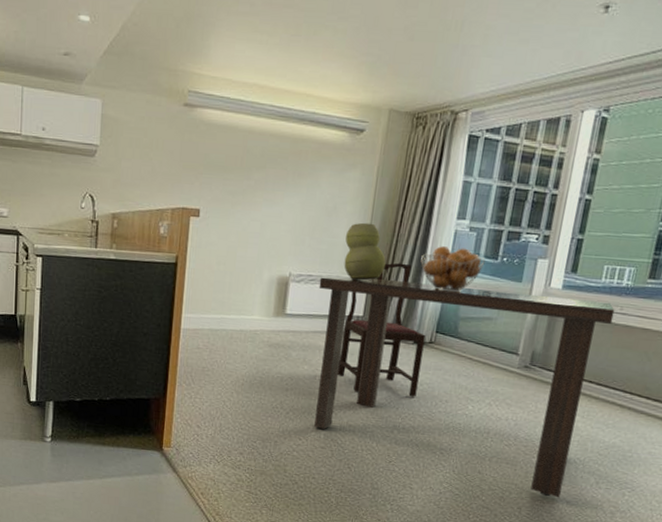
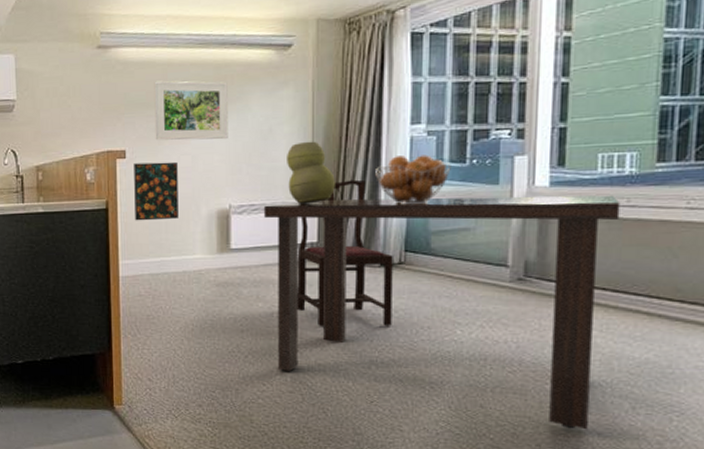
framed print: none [201,223,247,280] -> present [134,161,179,221]
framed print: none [229,146,302,211] -> present [154,80,228,140]

